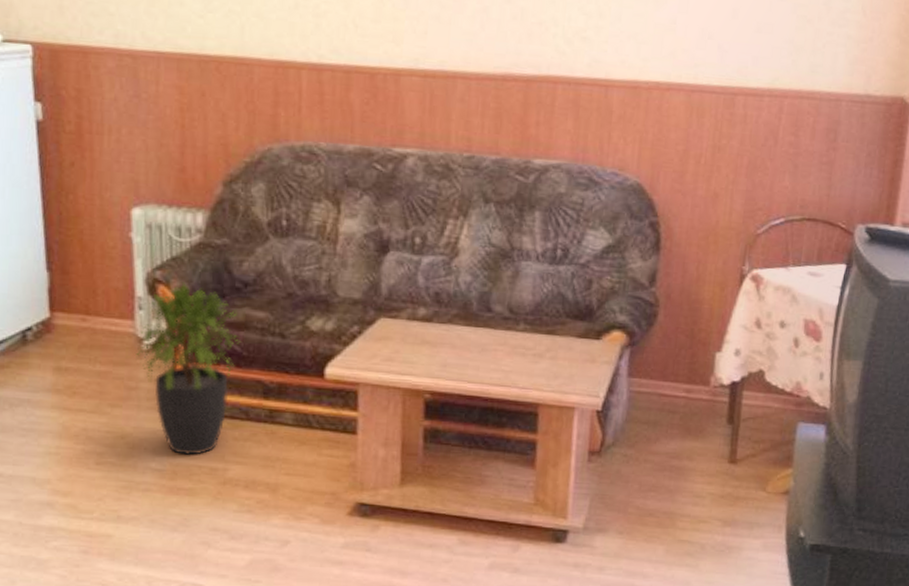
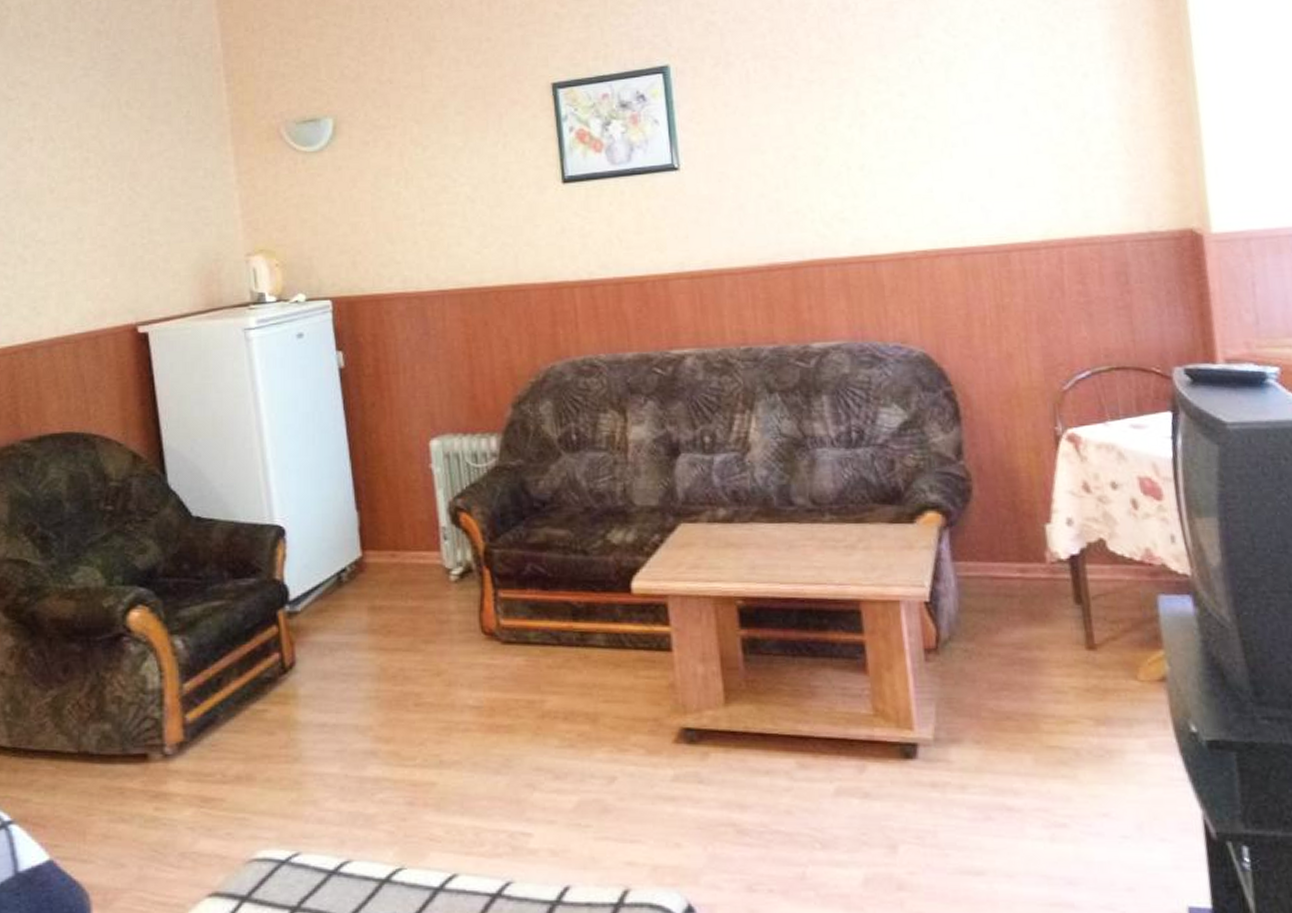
potted plant: present [136,282,242,455] -> none [444,507,546,688]

